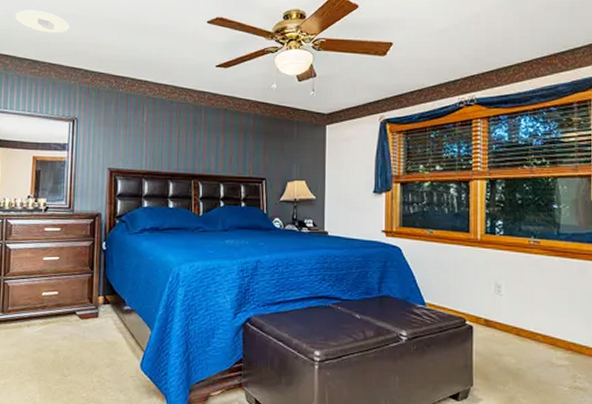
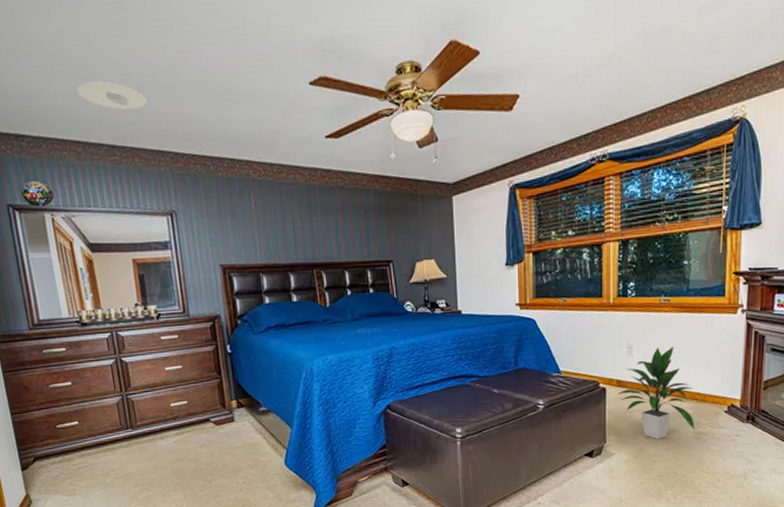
indoor plant: none [485,289,571,389] -> present [617,346,695,439]

